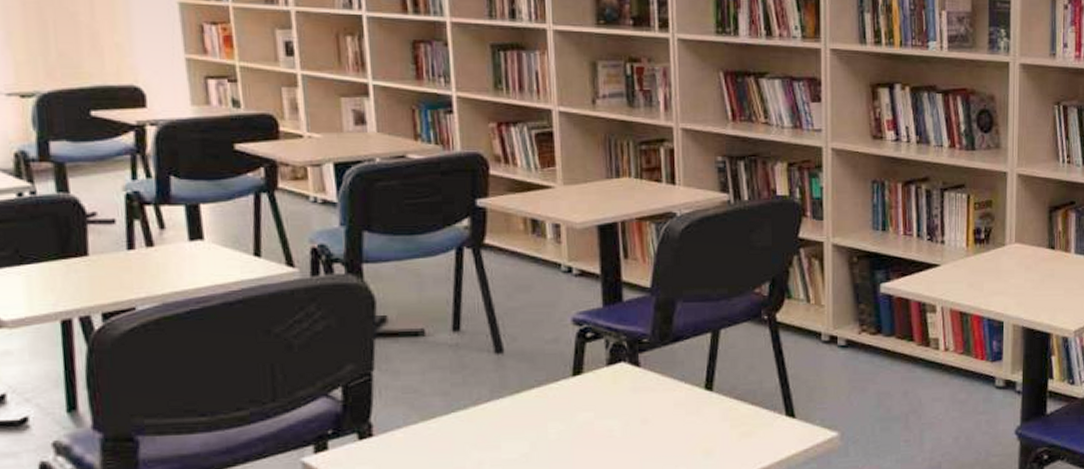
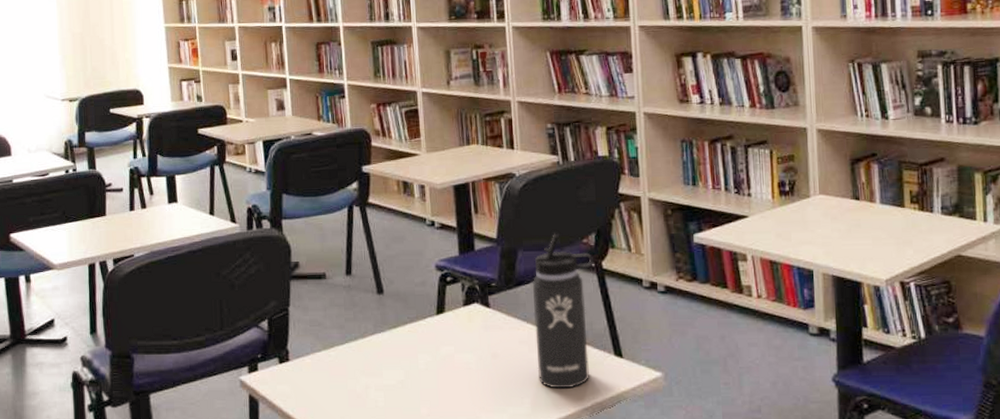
thermos bottle: none [692,282,766,454] -> present [532,233,593,389]

